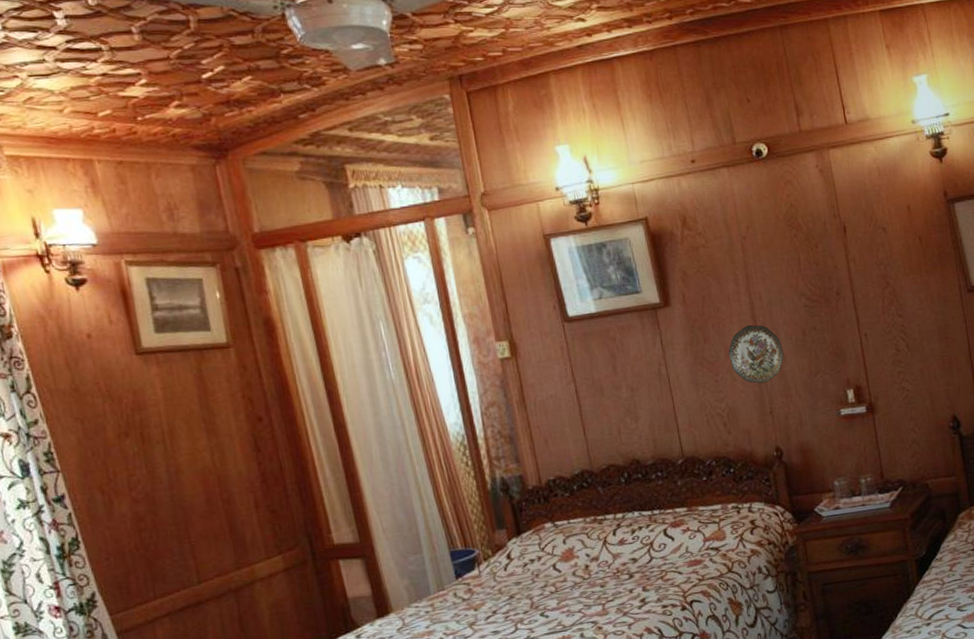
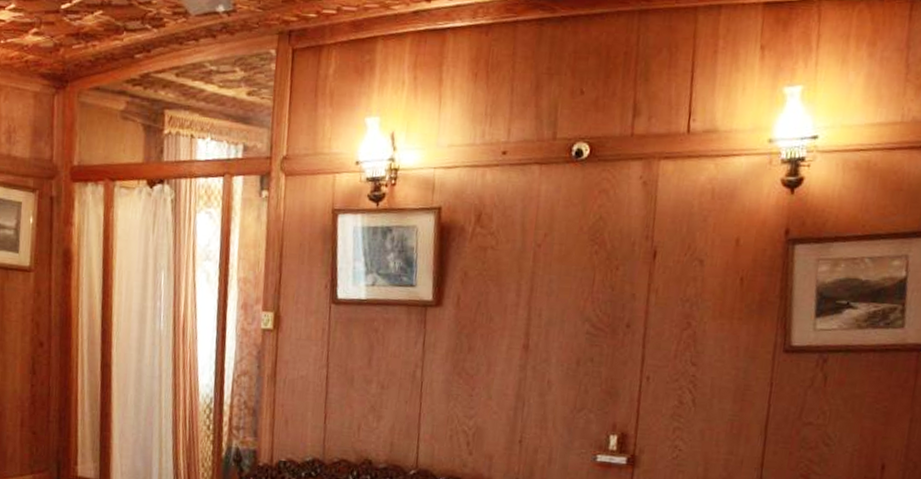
decorative plate: present [728,325,784,384] -> none [490,342,551,408]

